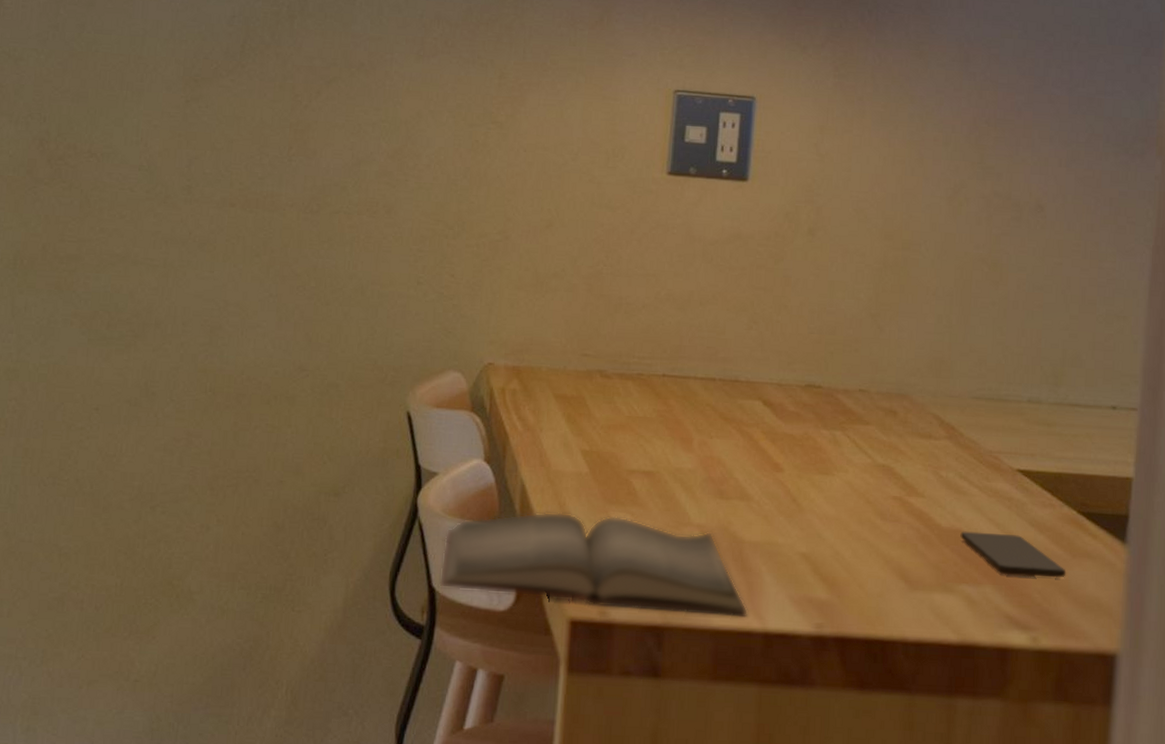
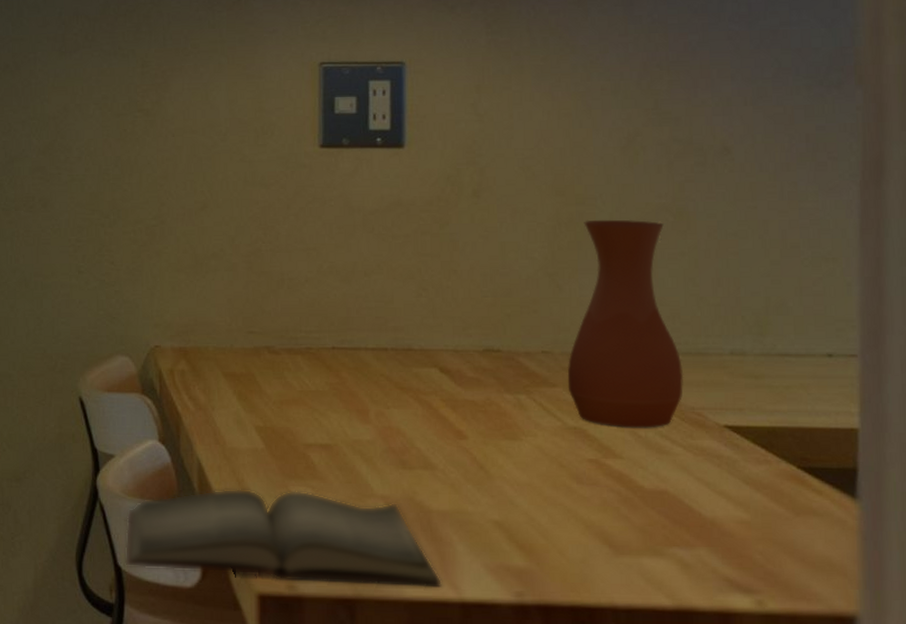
vase: none [880,265,986,468] -> present [567,219,684,428]
smartphone: present [960,531,1066,578] -> none [666,492,790,538]

